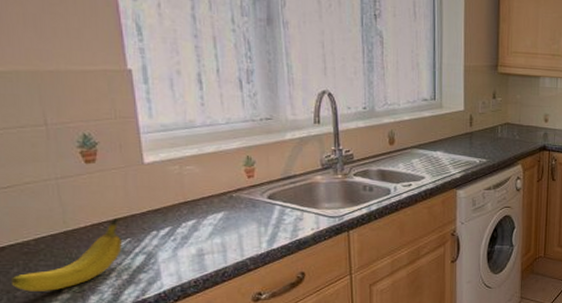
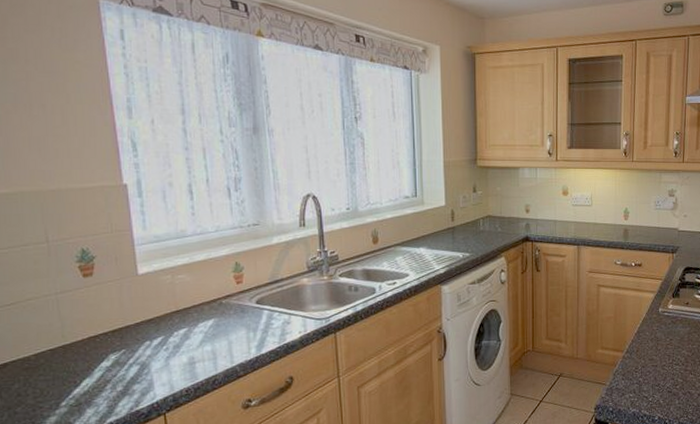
fruit: present [12,219,123,292] -> none [13,330,118,407]

